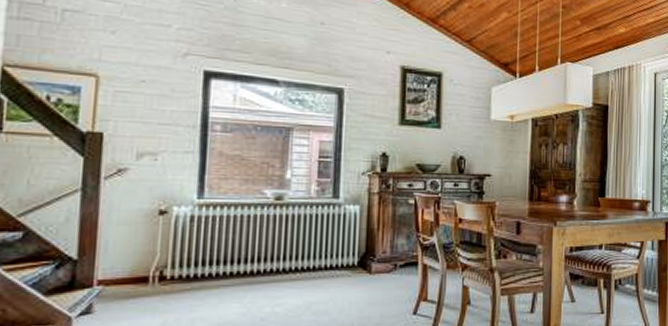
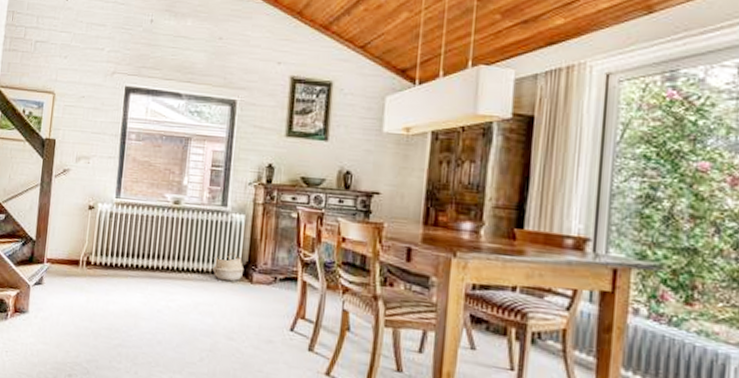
woven basket: none [326,245,362,275] -> present [213,252,245,282]

